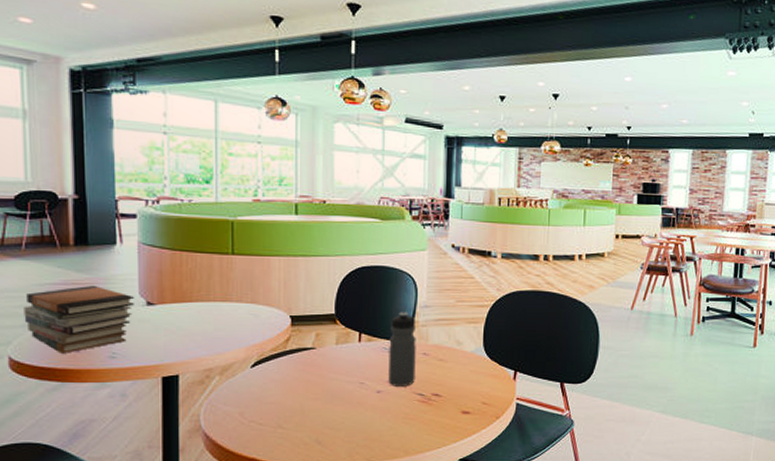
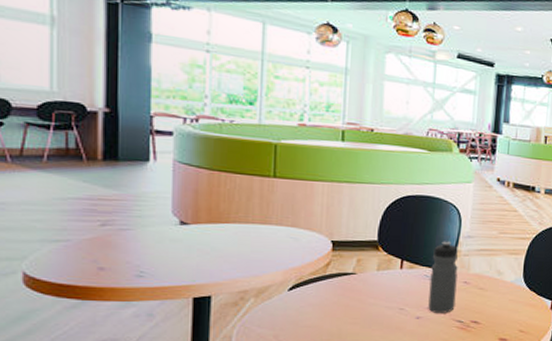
book stack: present [24,285,134,353] -> none [42,201,166,271]

